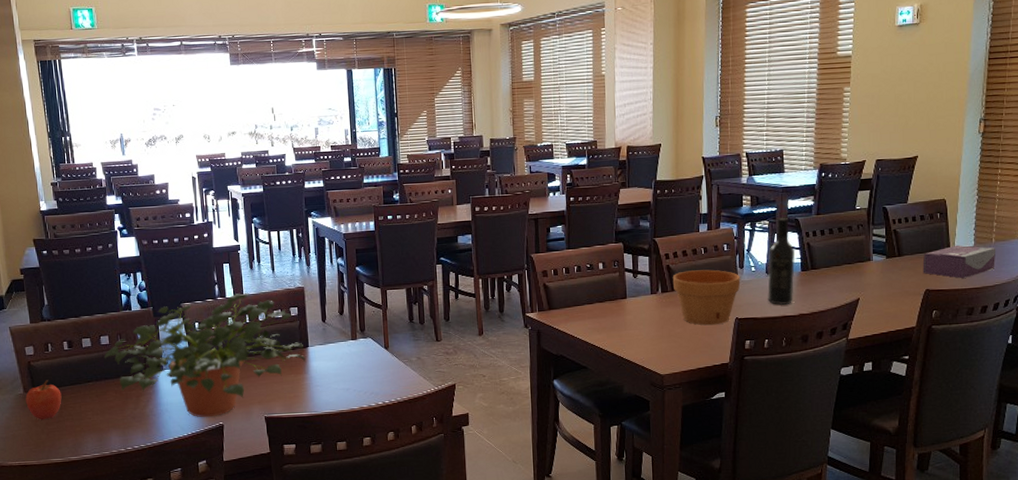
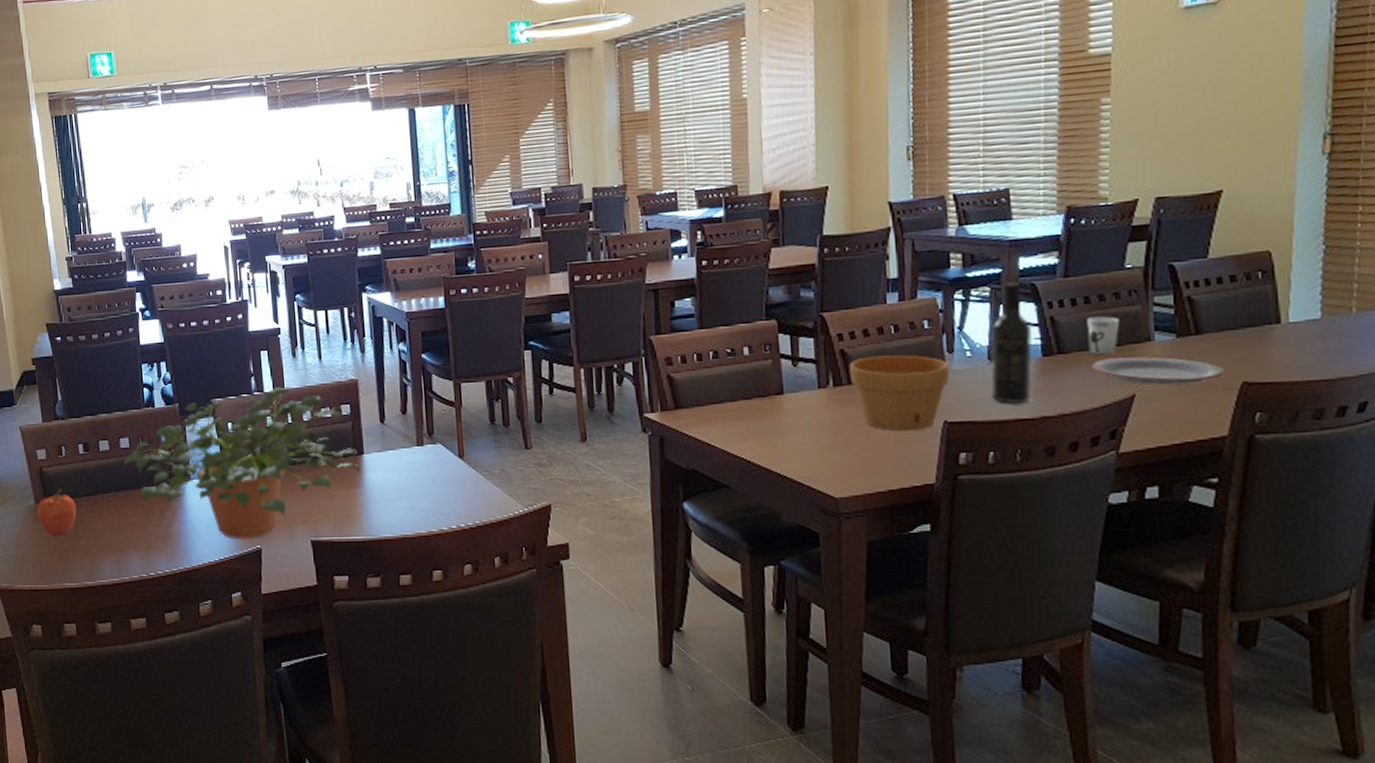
cup: none [830,243,852,271] -> present [1087,316,1120,356]
plate: none [832,271,916,292] -> present [1091,356,1226,385]
tissue box: present [922,245,995,279] -> none [1236,317,1359,367]

